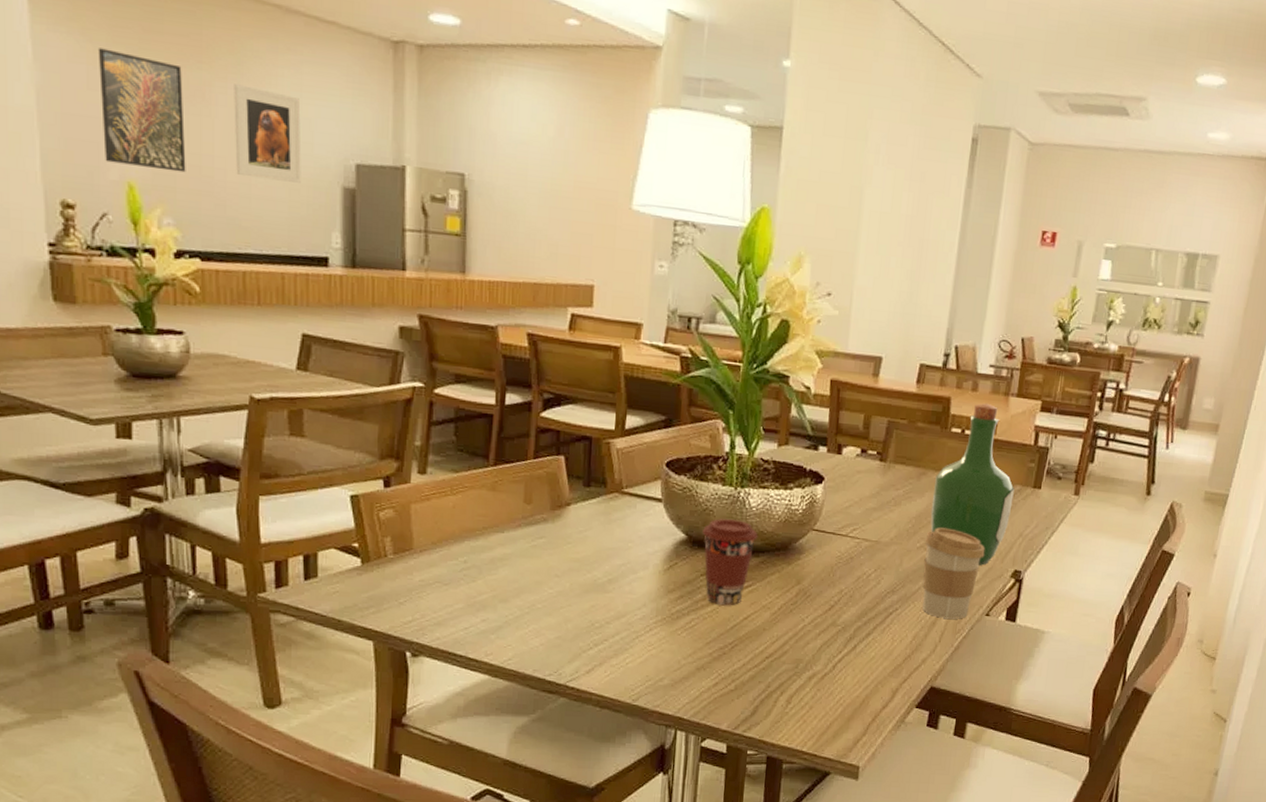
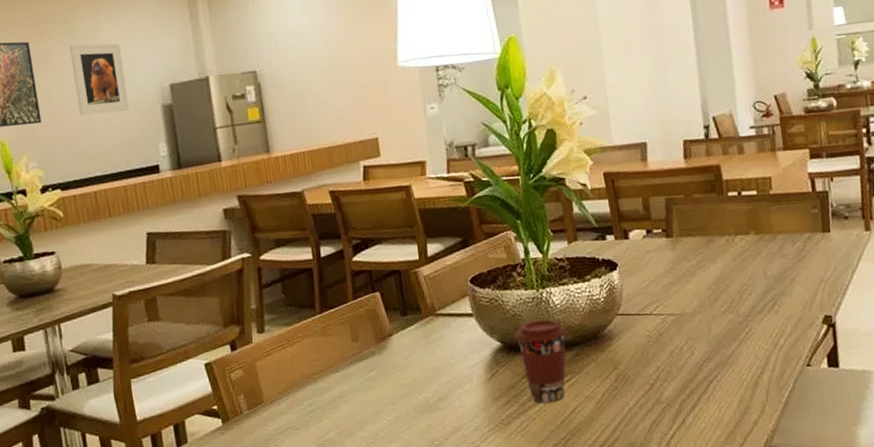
coffee cup: present [922,527,985,619] -> none [728,287,791,377]
wine bottle: present [930,402,1015,566] -> none [723,162,807,318]

